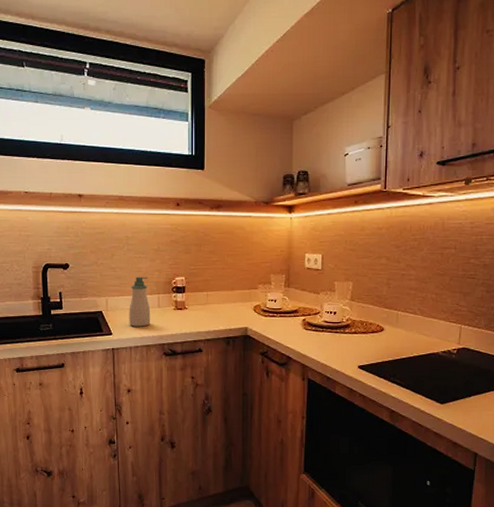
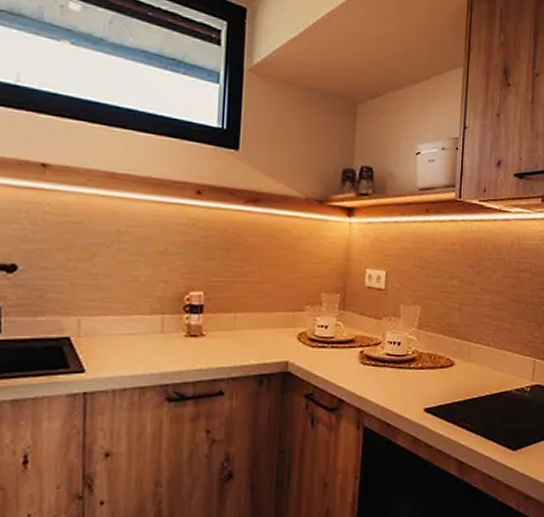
soap bottle: present [129,277,151,327] -> none [113,288,149,361]

